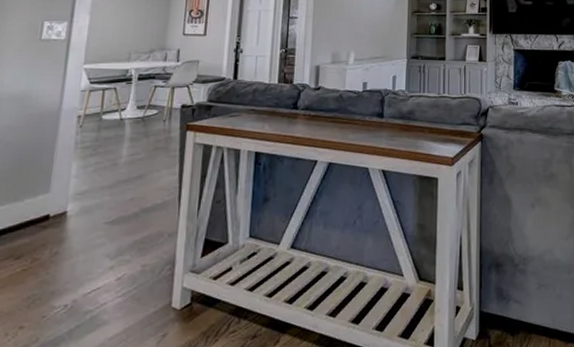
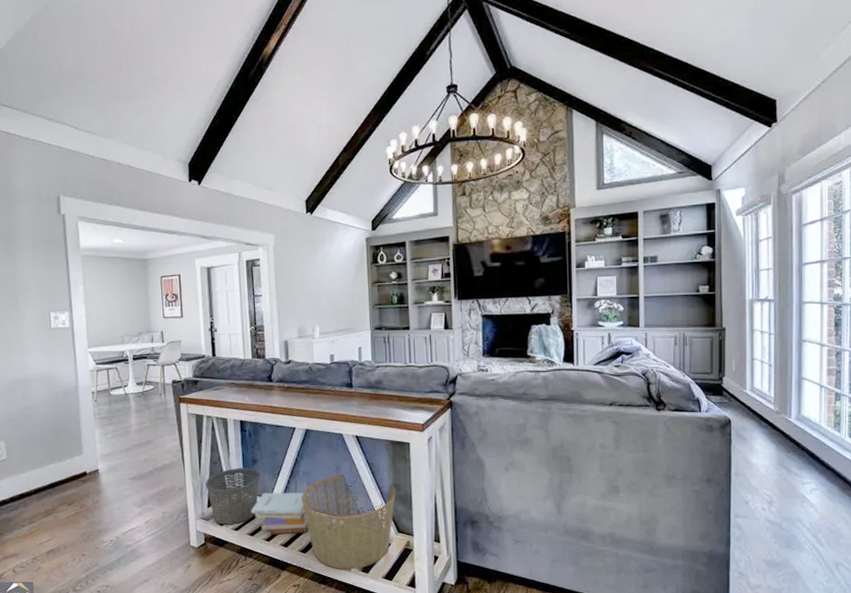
basket: none [202,207,271,279] -> present [205,468,261,525]
books: none [254,236,325,289] -> present [251,492,310,535]
basket: none [314,213,420,329] -> present [301,474,396,570]

